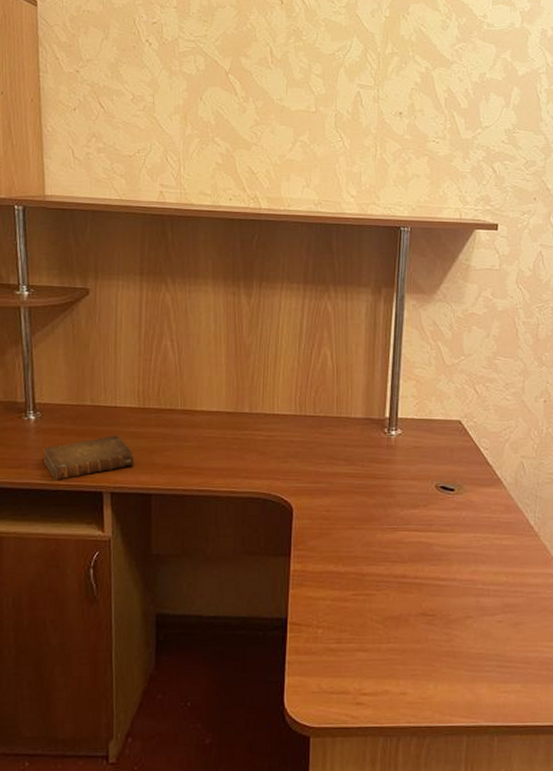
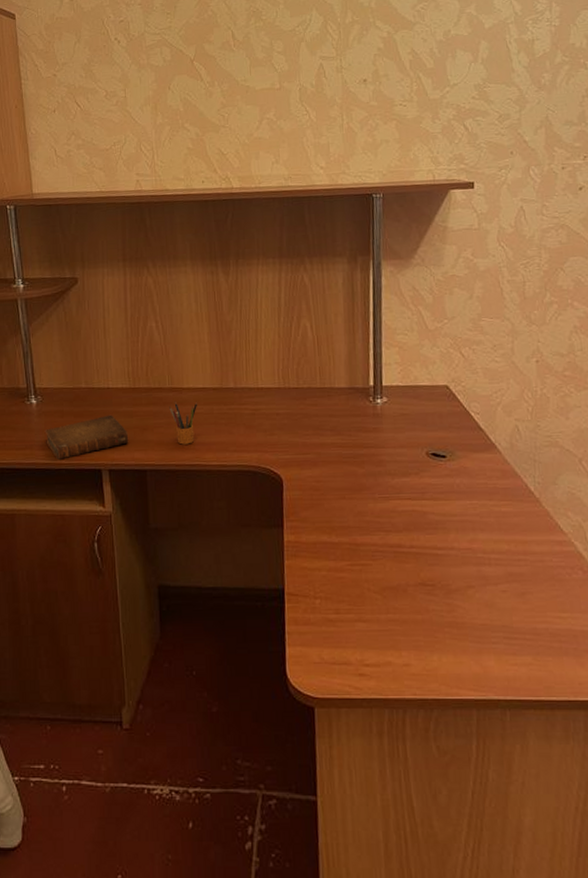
pencil box: none [180,425,211,469] -> present [169,402,198,445]

